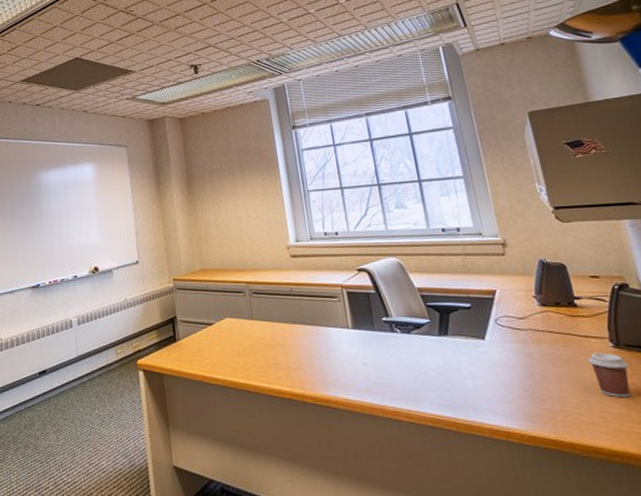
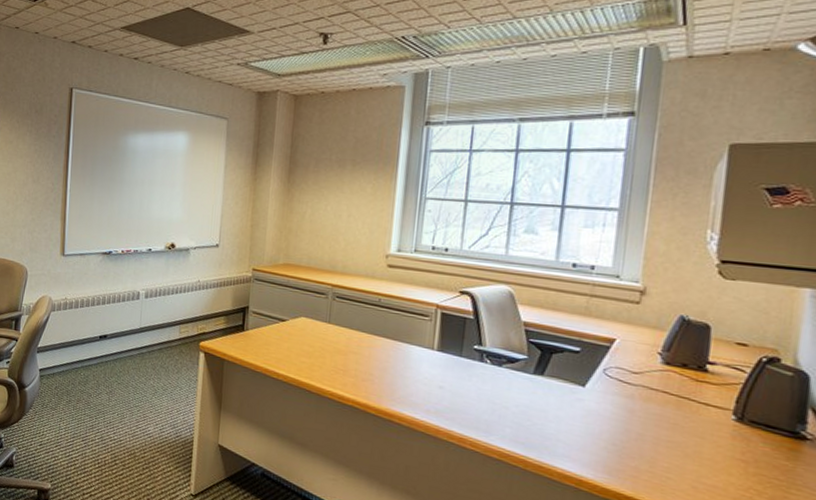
coffee cup: present [588,352,631,398] -> none [699,422,747,473]

